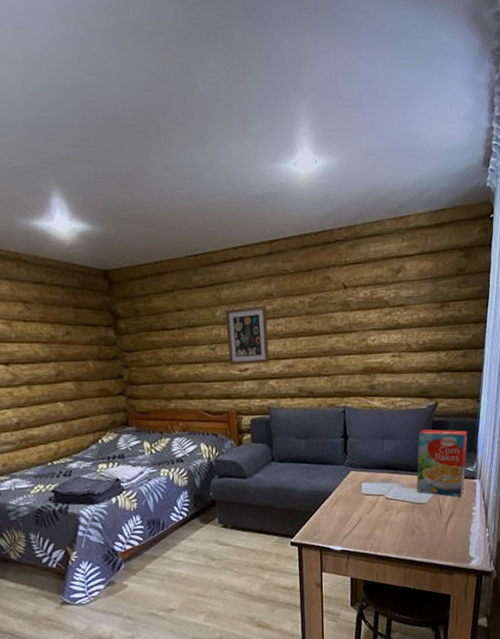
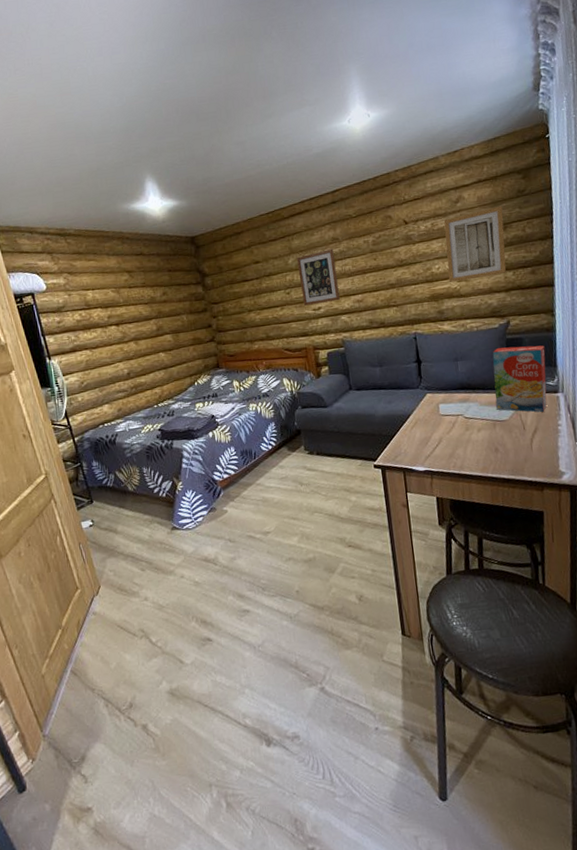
wall art: none [382,282,442,356] -> present [443,206,506,282]

